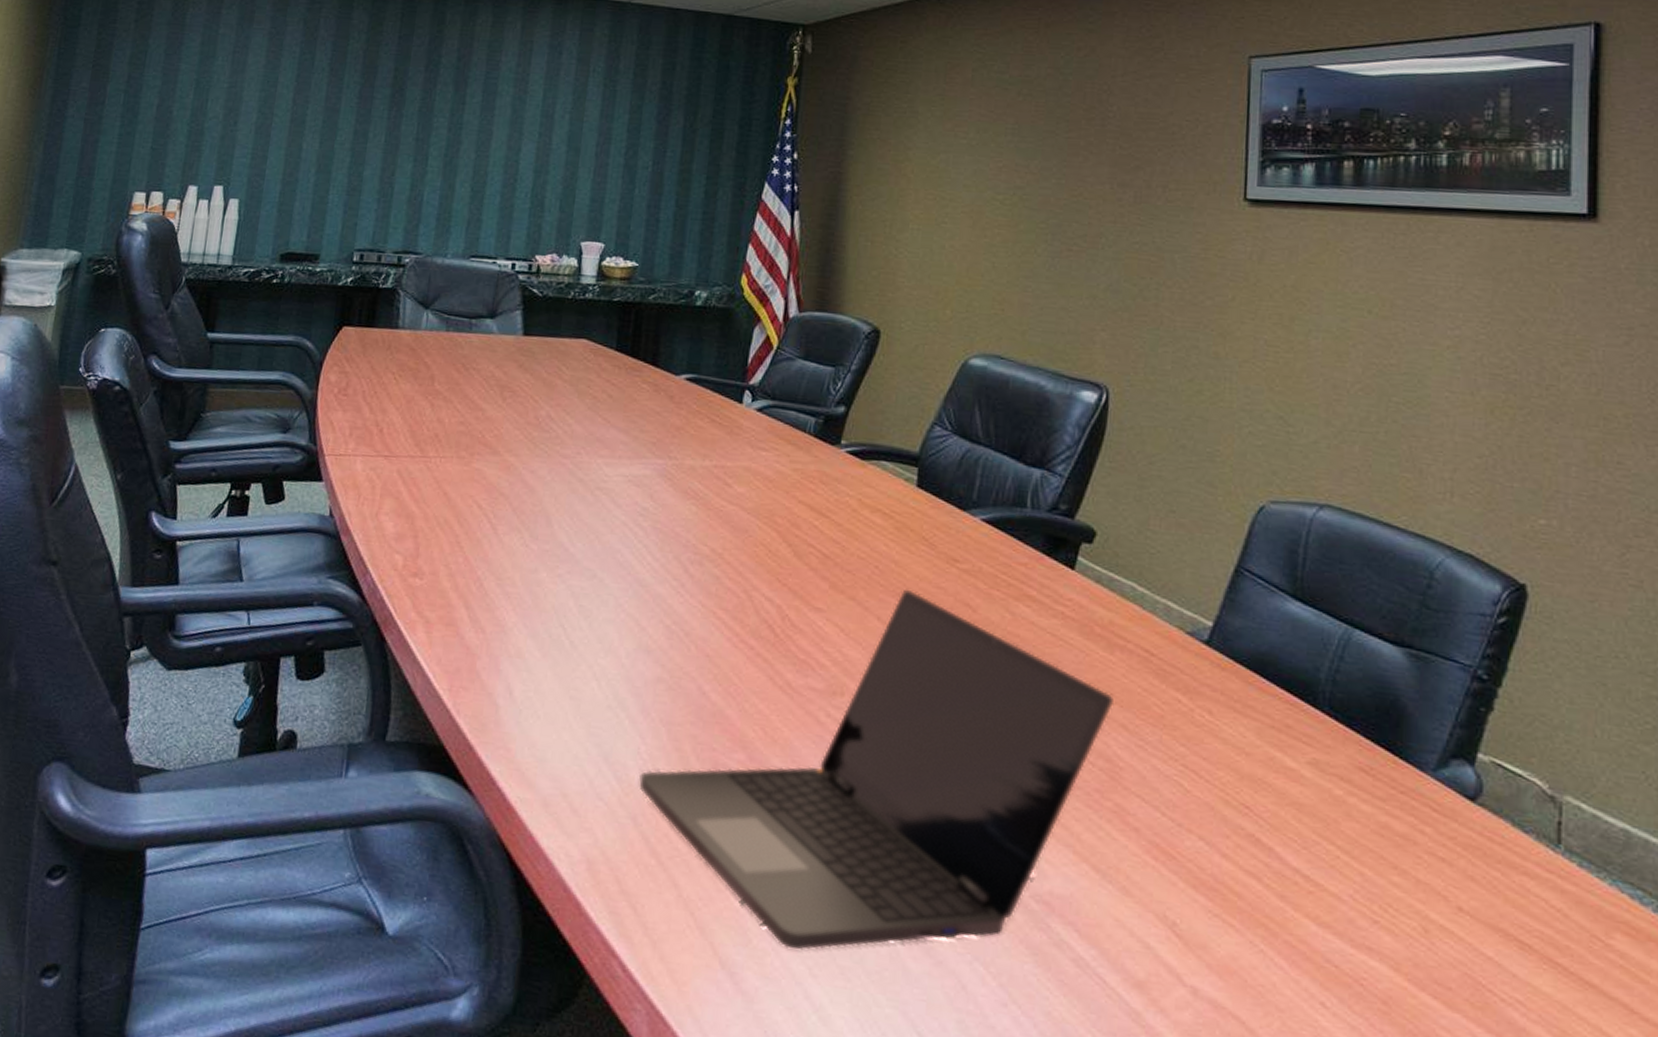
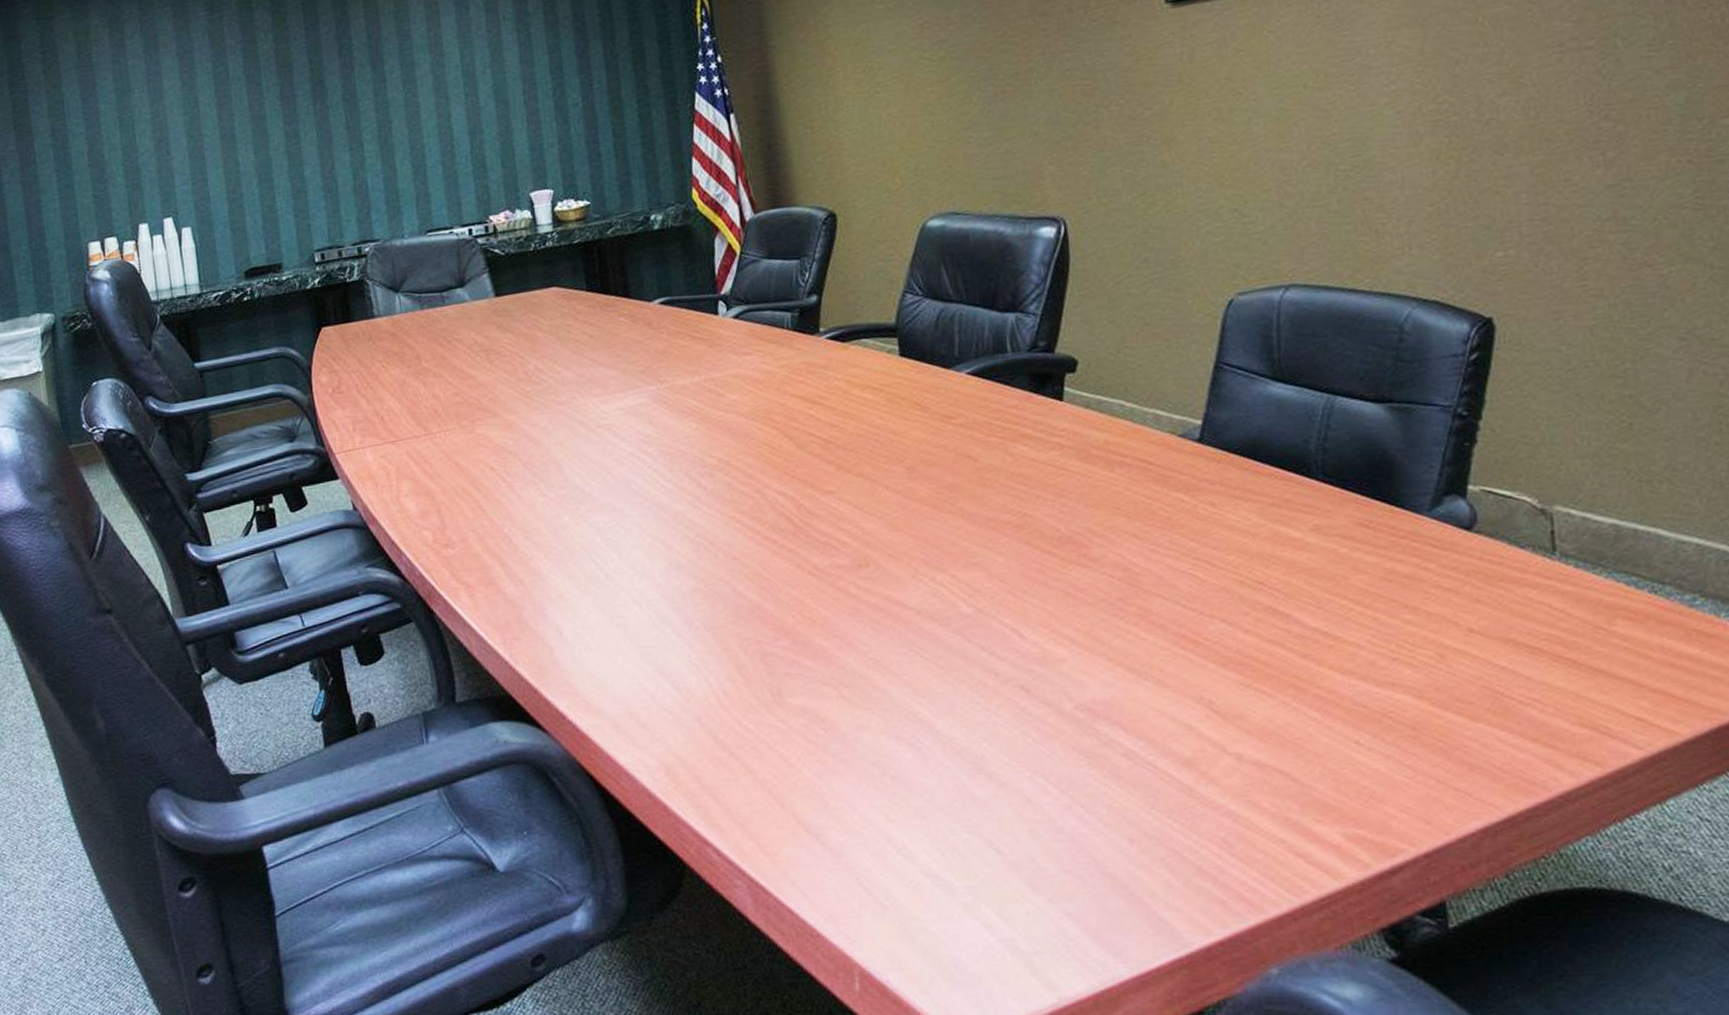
laptop: present [639,589,1115,951] -> none [696,454,1123,803]

